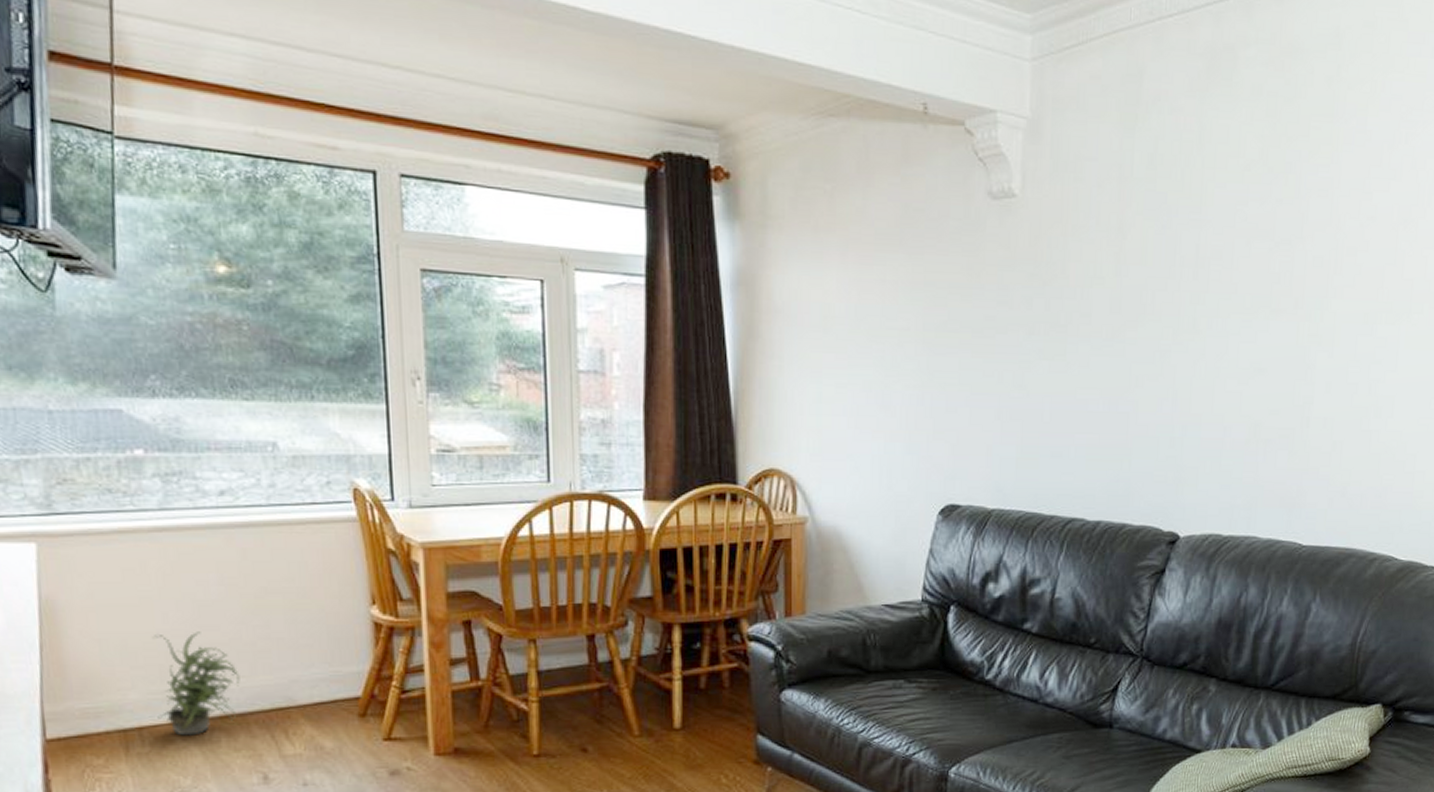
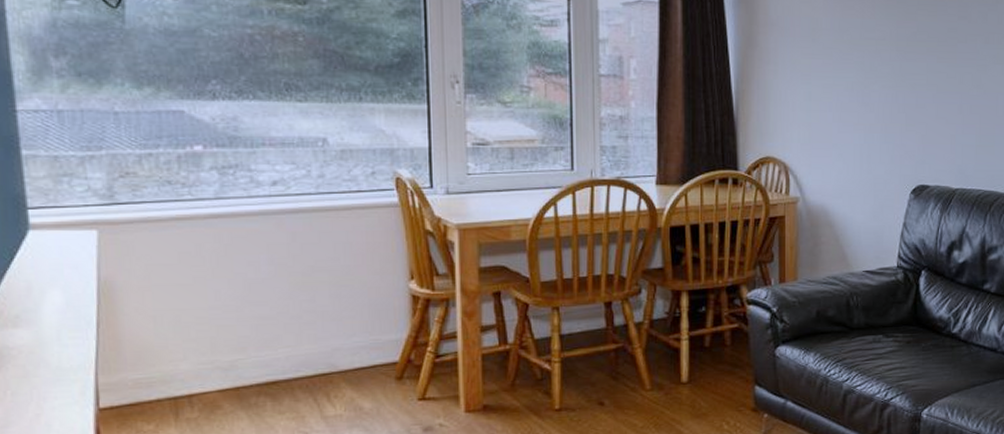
potted plant: present [153,631,240,736] -> none [205,307,286,402]

